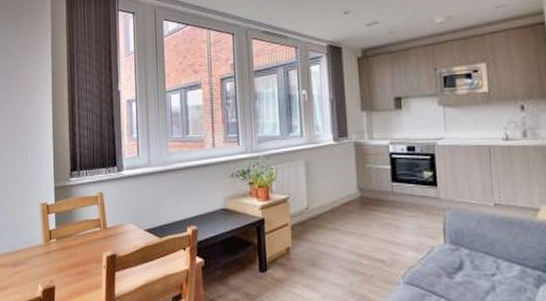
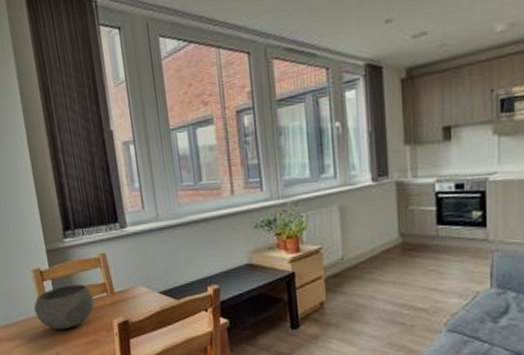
bowl: none [37,218,89,260] -> present [34,284,95,330]

